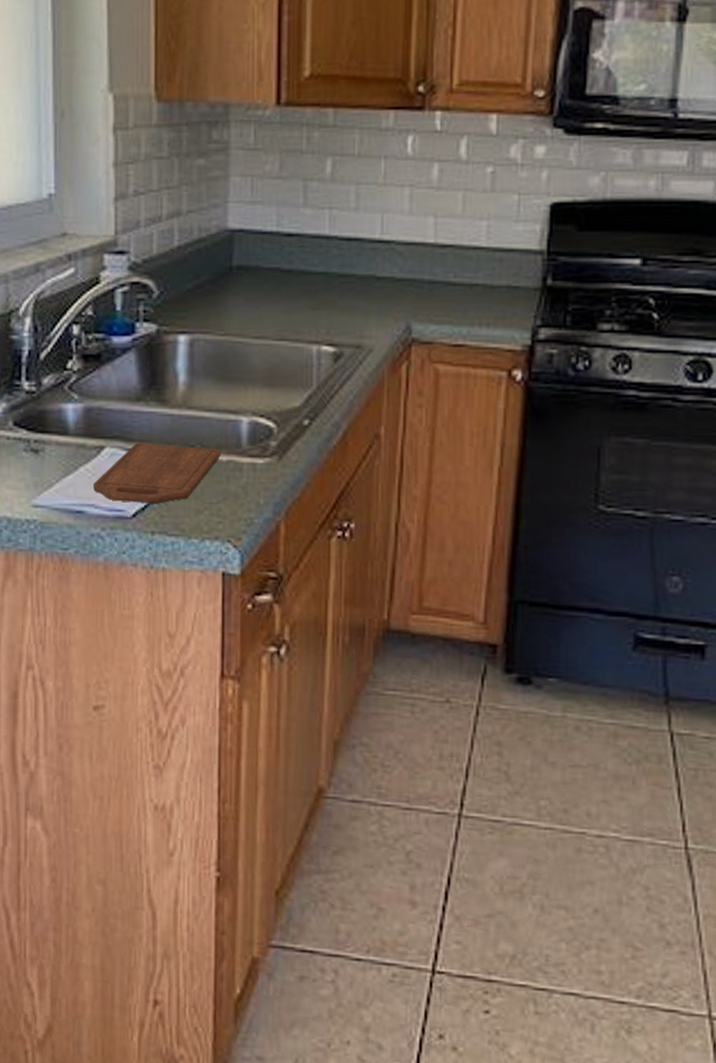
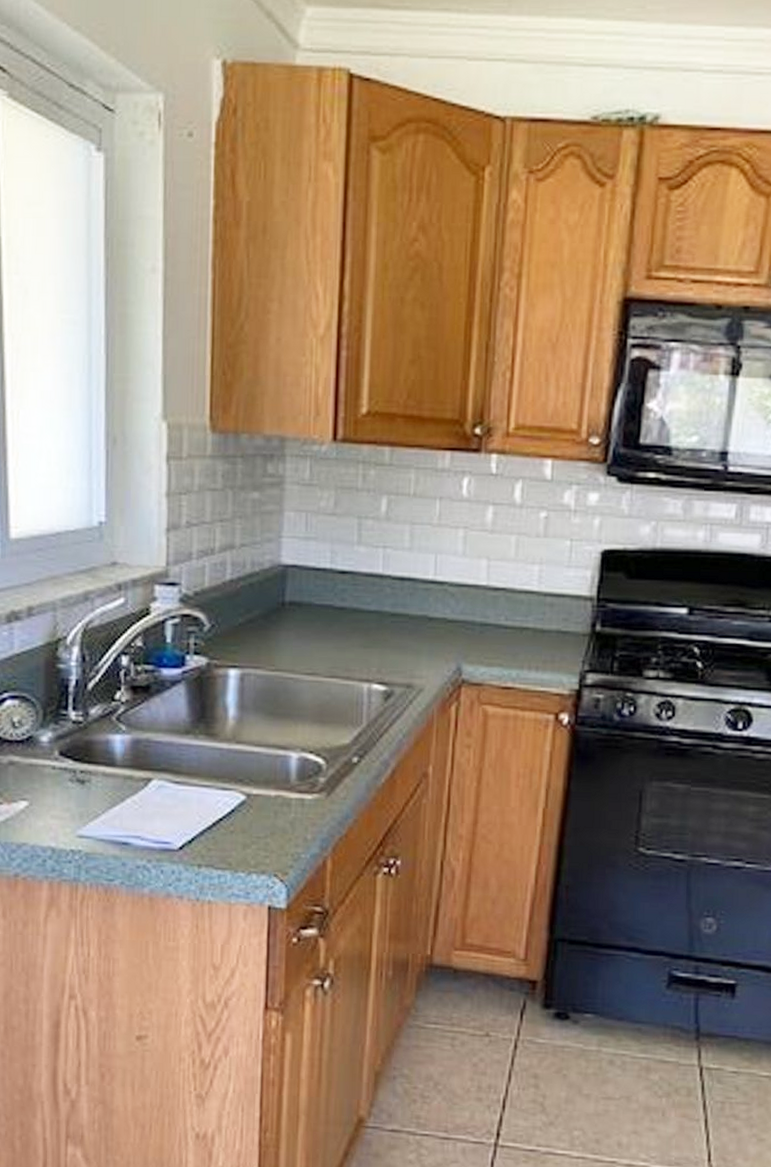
cutting board: present [93,442,221,504] -> none [140,775,270,837]

